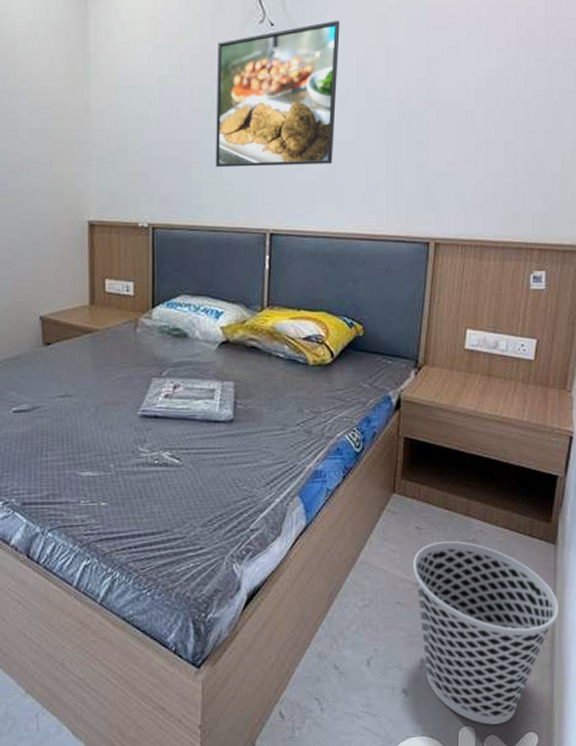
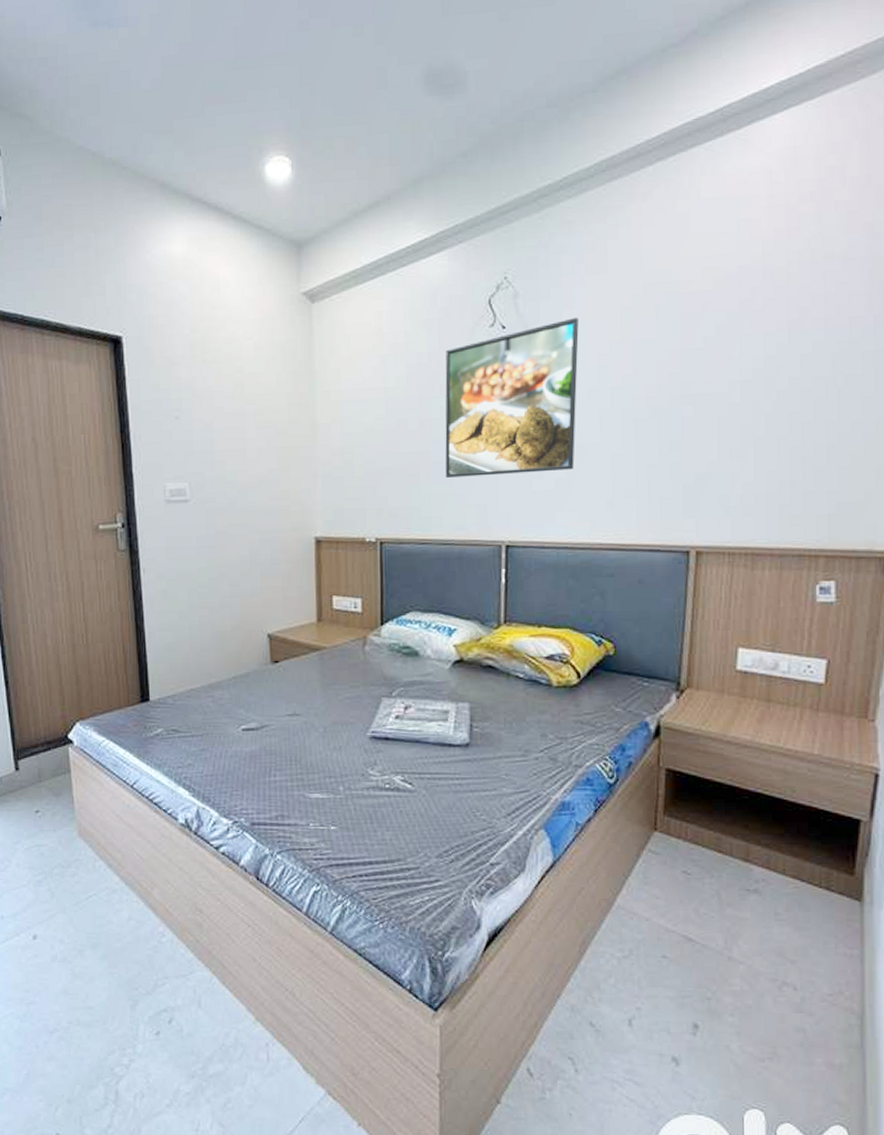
wastebasket: present [413,541,559,725] -> none [681,889,869,1111]

